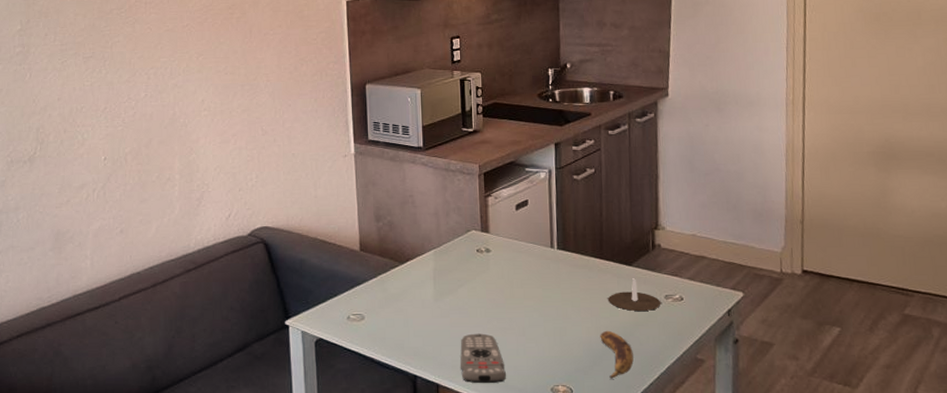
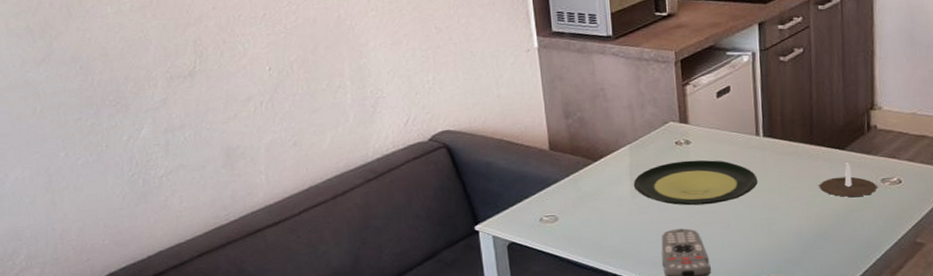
plate: none [436,268,552,312] -> present [633,160,758,206]
banana: present [600,330,634,379] -> none [811,218,847,268]

